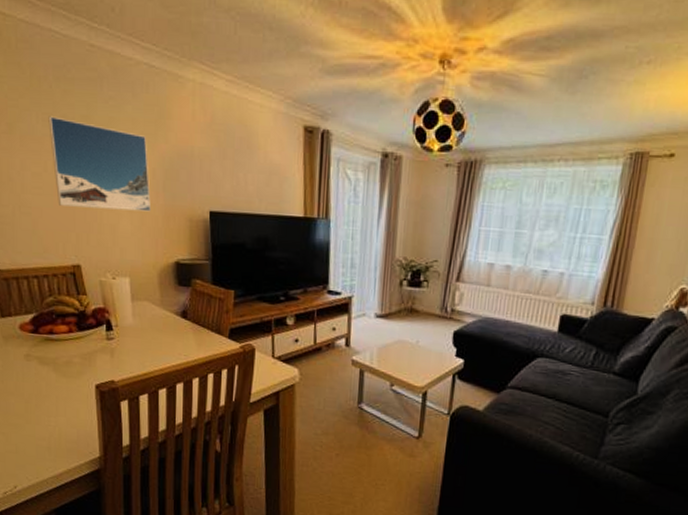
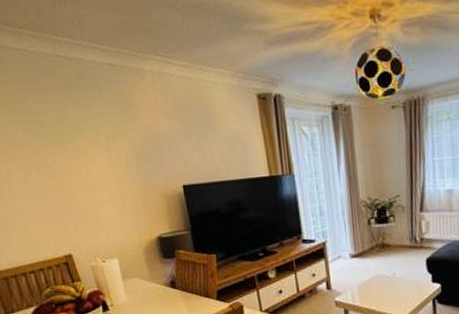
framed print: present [48,116,151,212] -> none [26,124,129,203]

